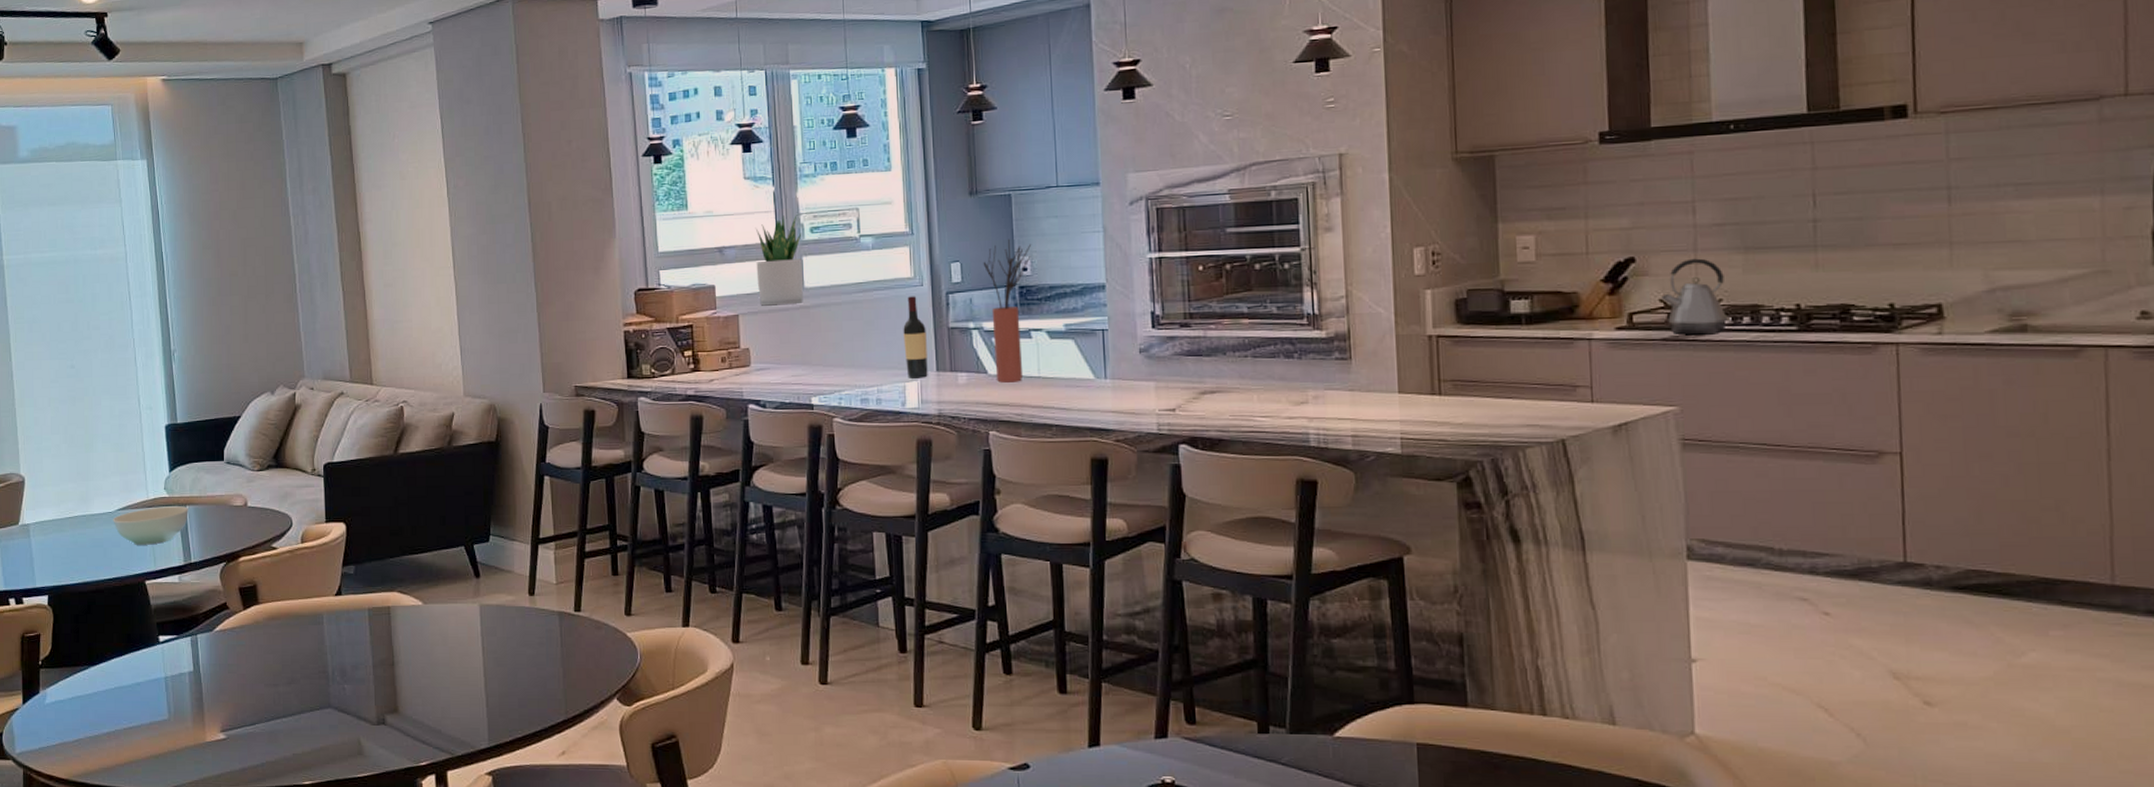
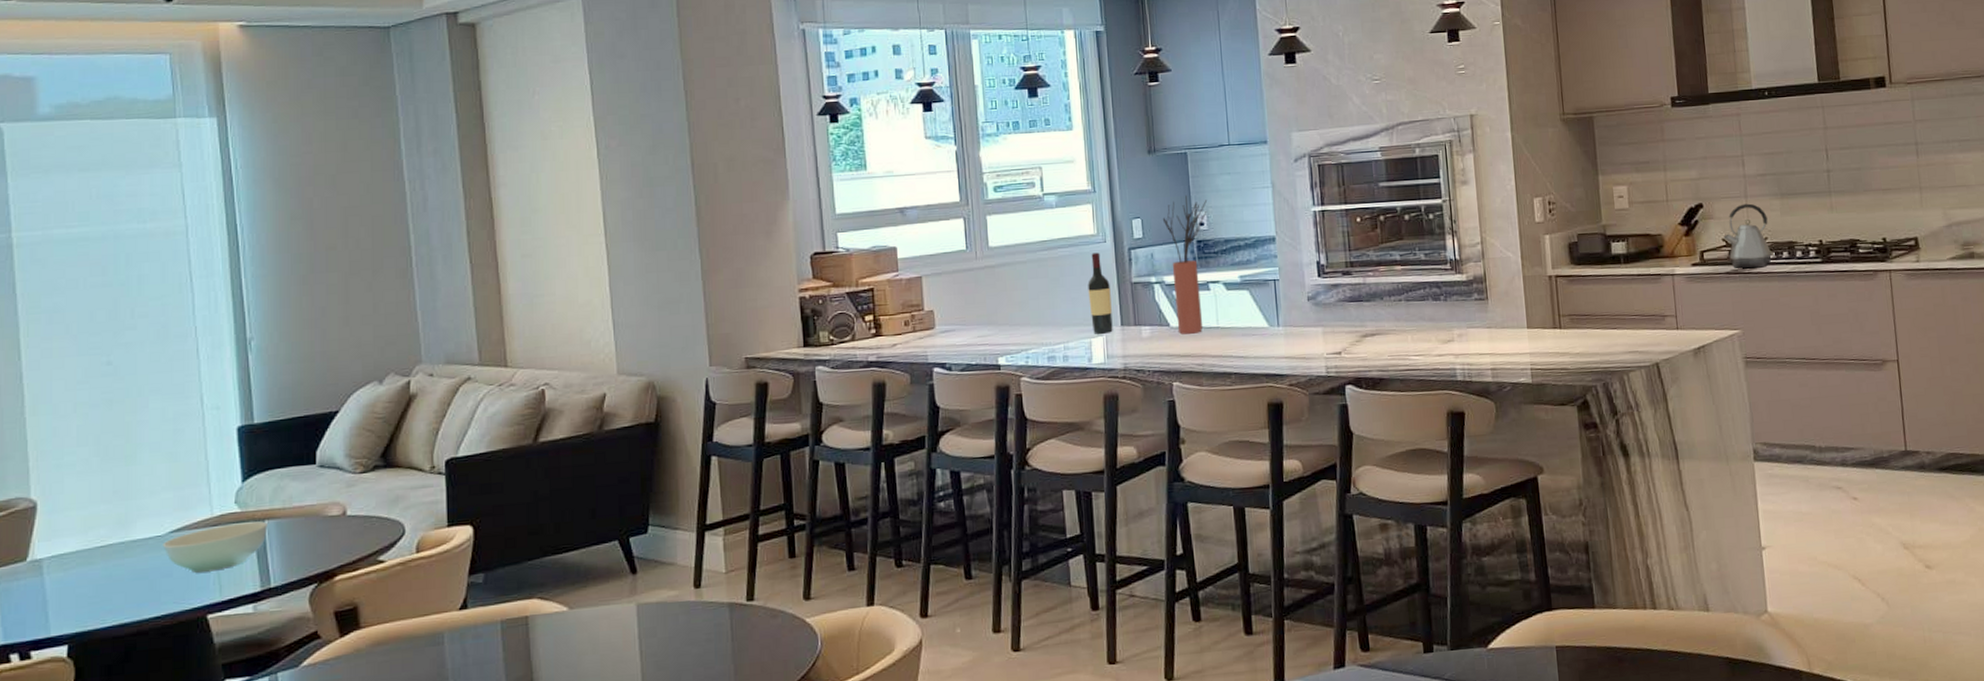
planter: present [755,215,804,306] -> none [937,174,988,267]

